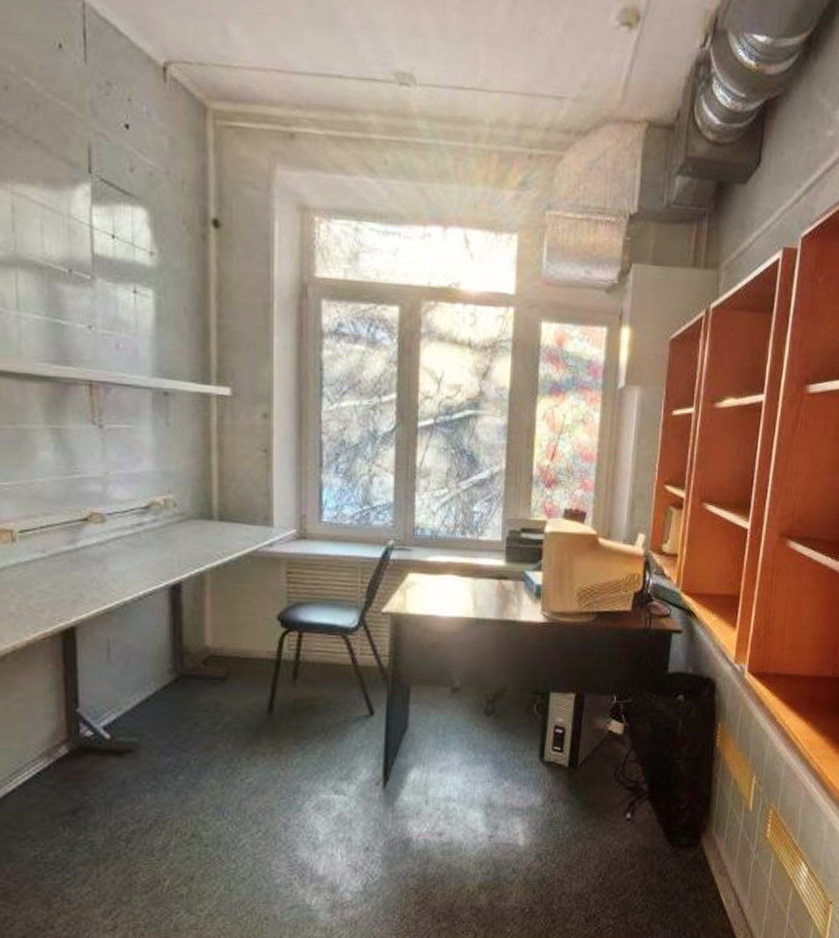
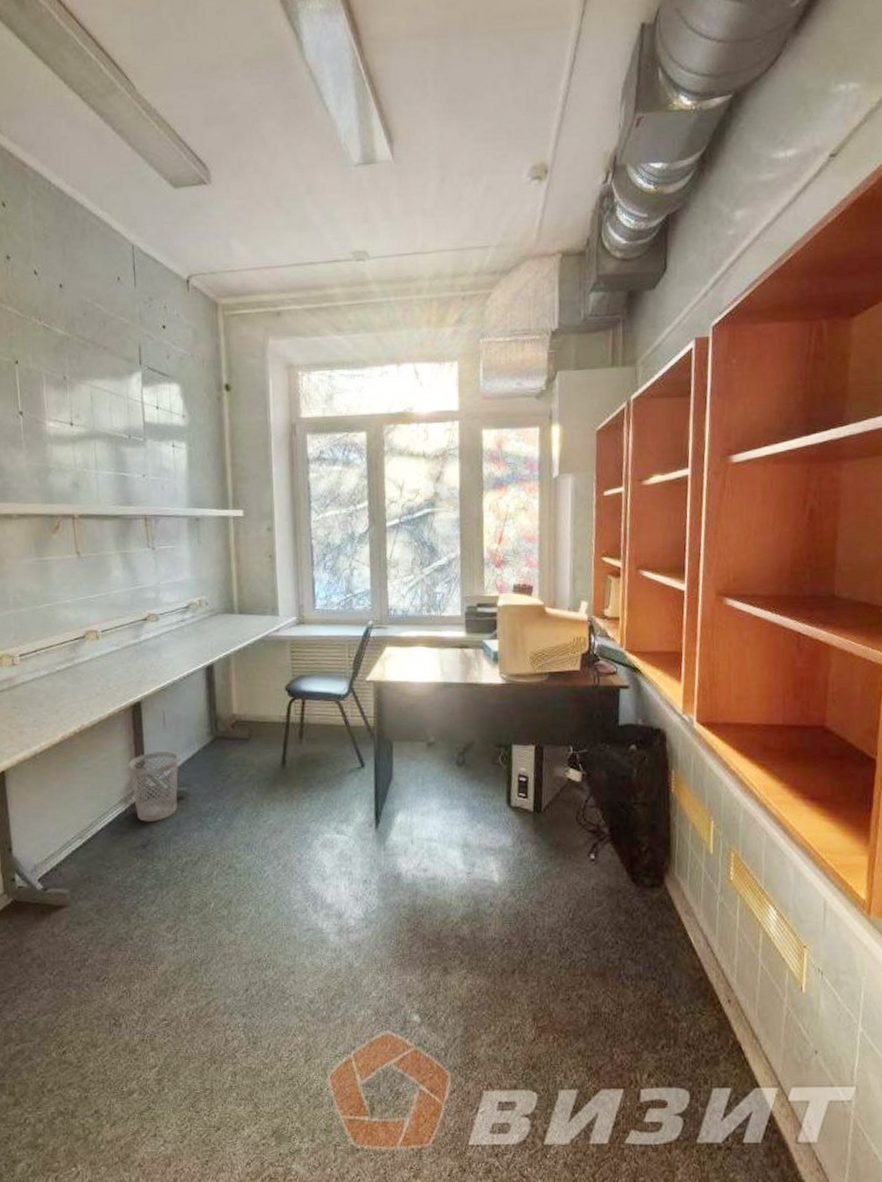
wastebasket: none [55,692,128,781] -> present [129,751,179,822]

